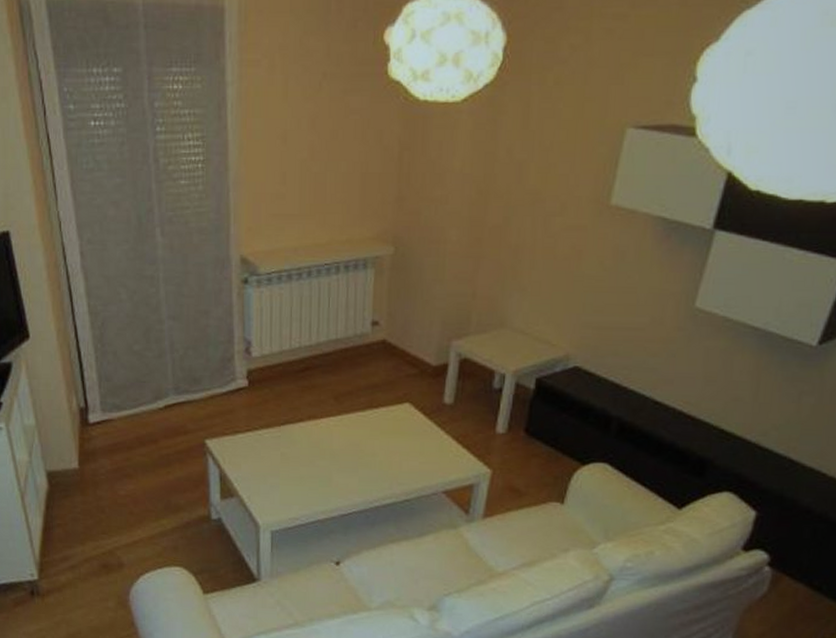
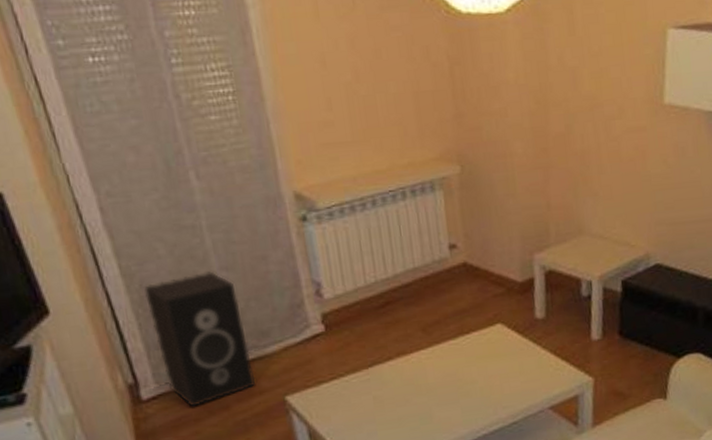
speaker: none [105,319,183,436] -> present [144,271,256,407]

